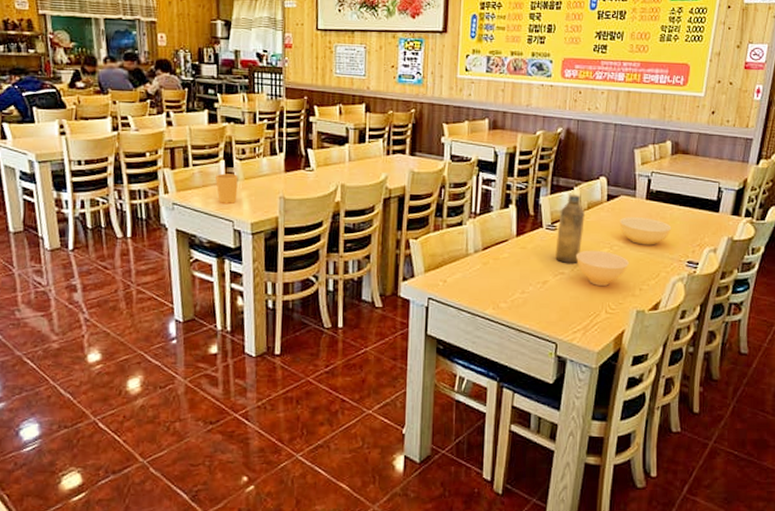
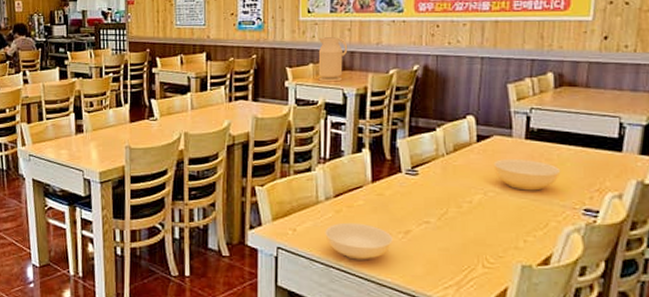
cup: present [216,173,238,205] -> none [67,126,87,155]
water jug: none [473,96,501,140] -> present [318,37,348,82]
bowl: none [473,274,532,309] -> present [325,222,393,260]
water bottle: present [555,194,585,263] -> none [418,135,451,211]
bowl: present [576,250,629,287] -> none [443,196,508,238]

